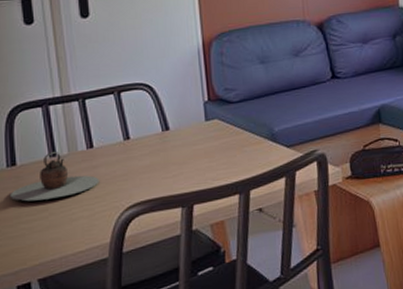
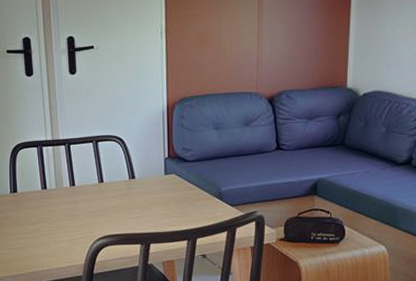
teapot: present [9,152,100,202] -> none [12,185,78,223]

